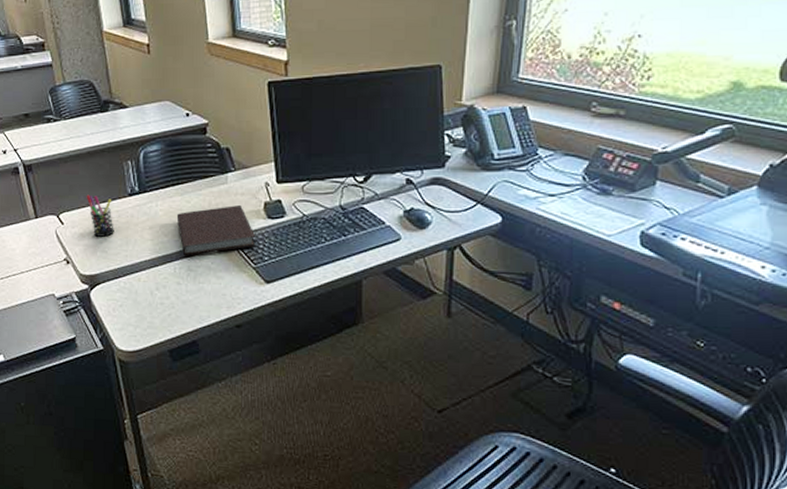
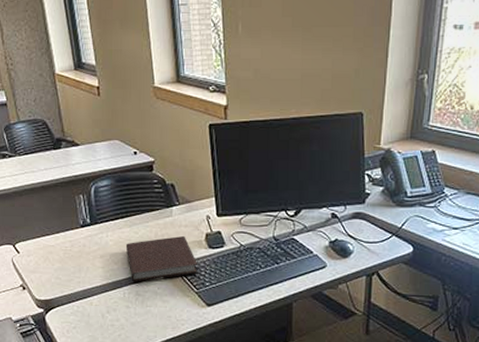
pen holder: present [86,194,114,237] -> none [41,225,68,265]

